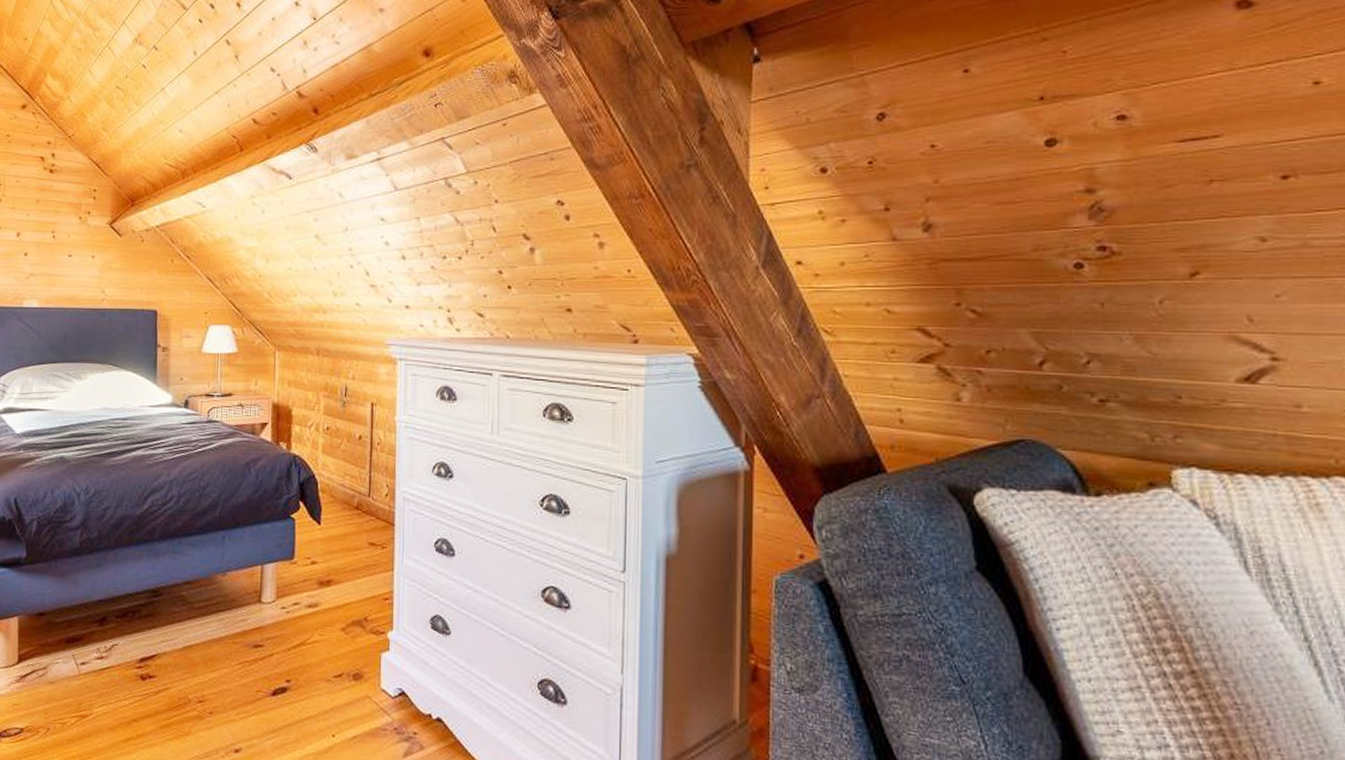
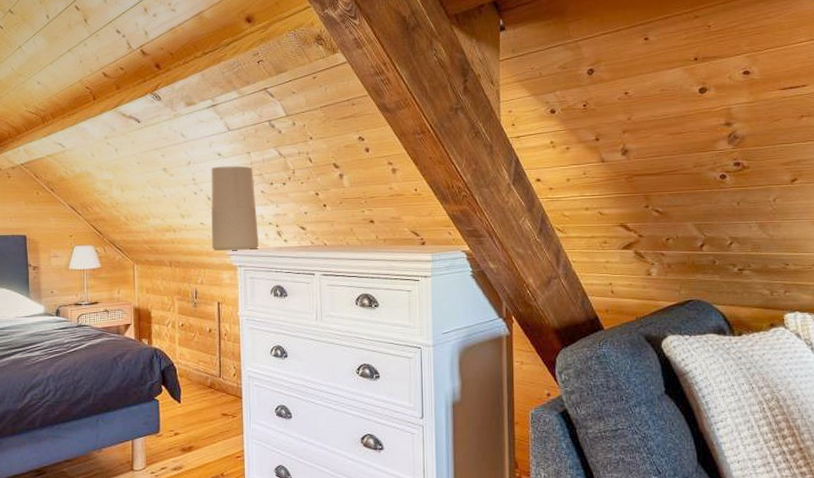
vase: none [368,234,425,340] -> present [211,165,259,252]

